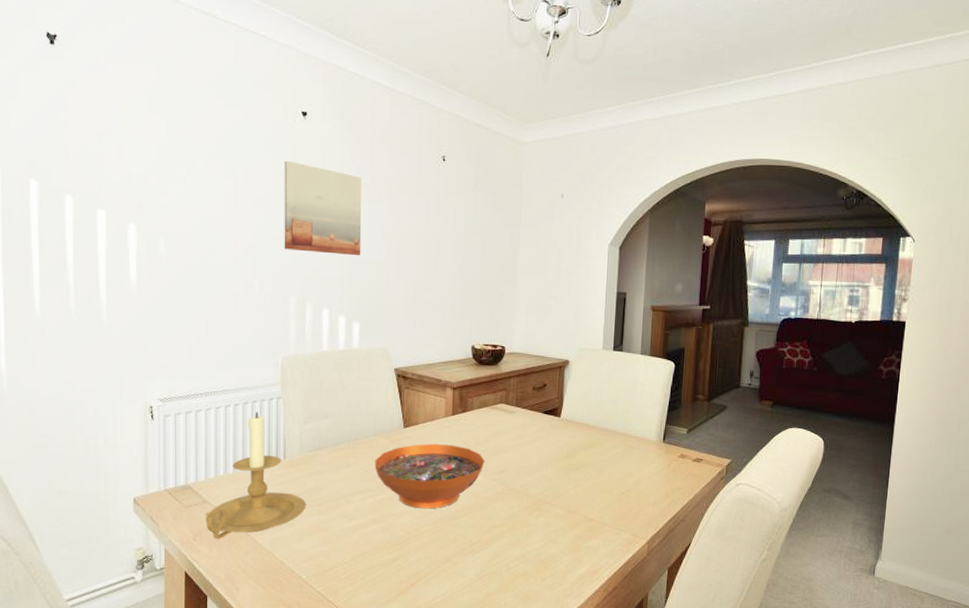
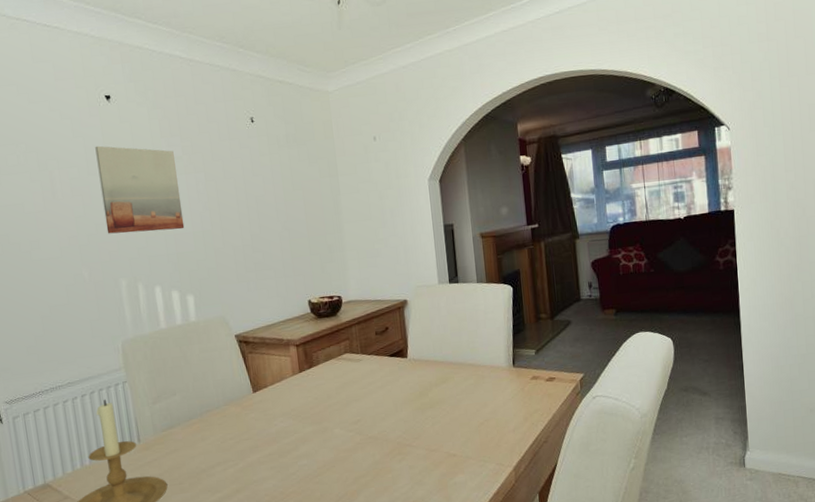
decorative bowl: present [375,443,485,509] -> none [229,402,340,471]

